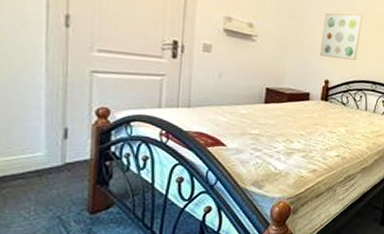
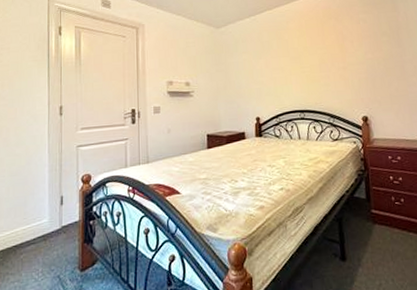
wall art: present [319,12,363,60] -> none [245,53,281,97]

